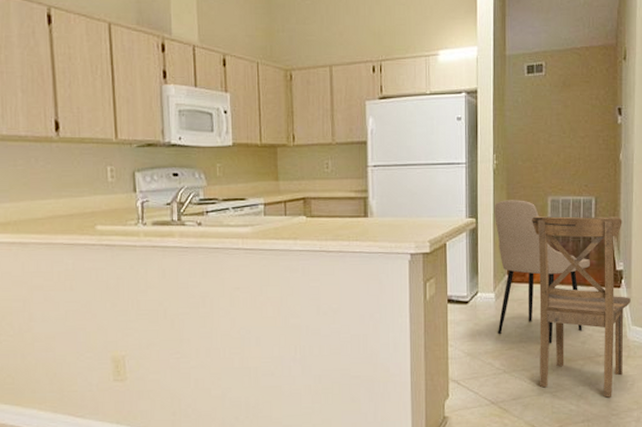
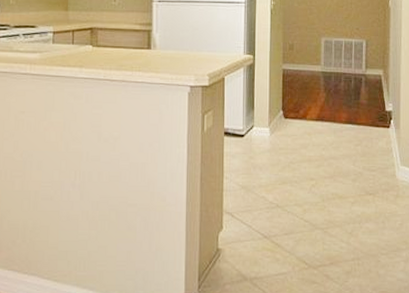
dining chair: present [495,200,591,343] -> none [271,39,362,180]
dining chair: present [532,215,631,398] -> none [306,55,399,236]

